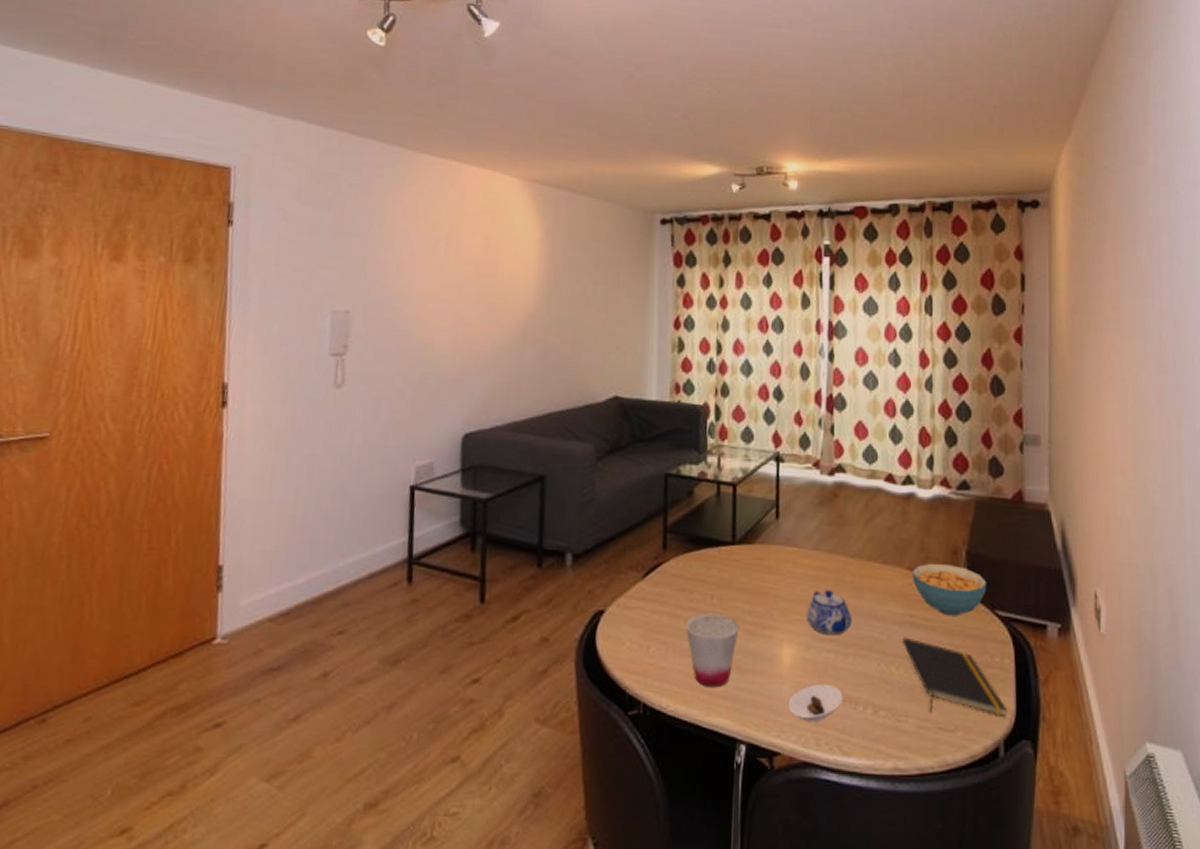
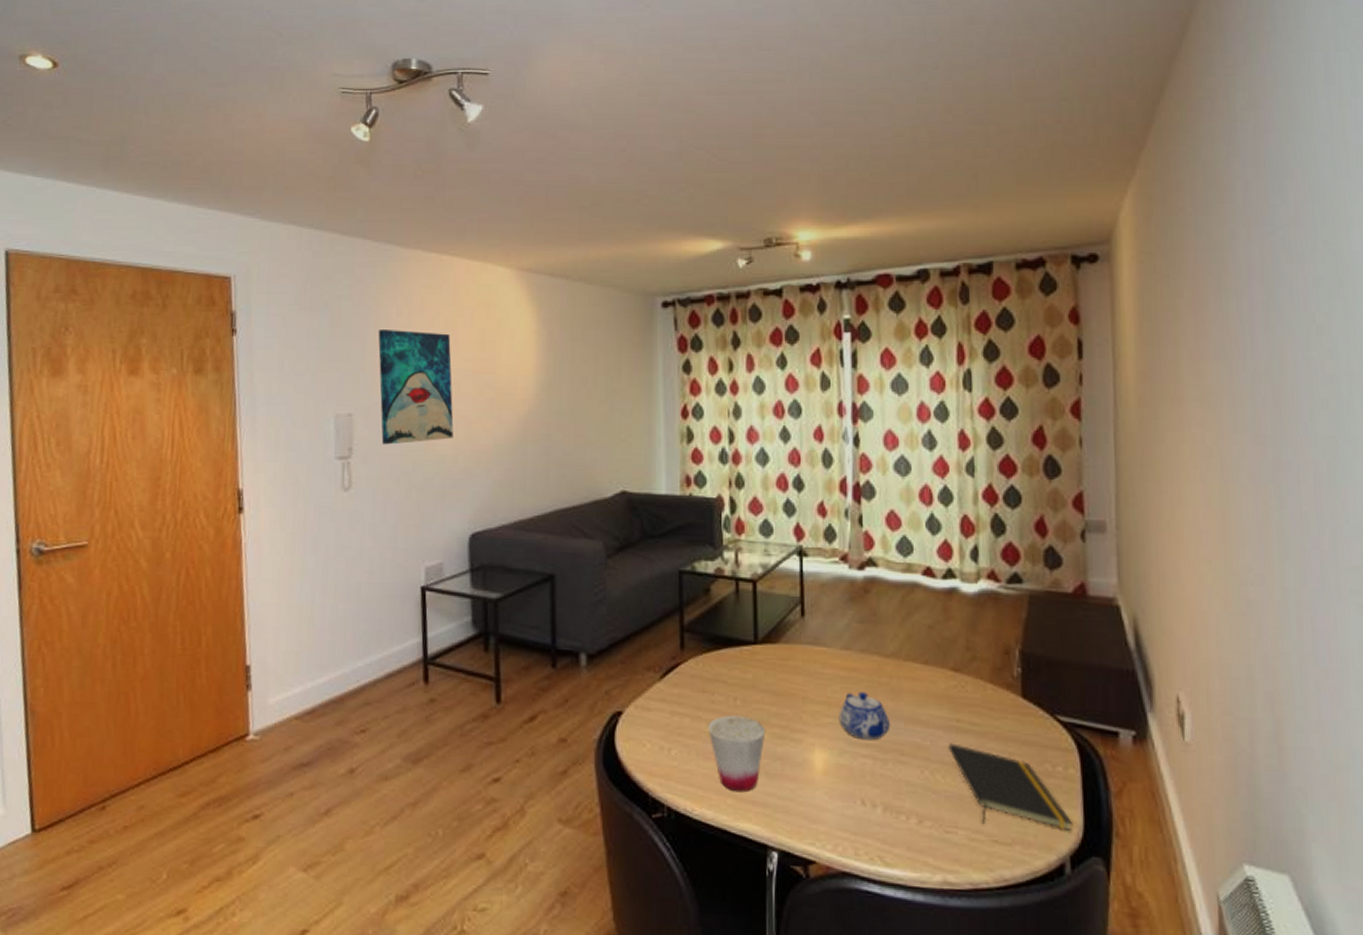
wall art: none [378,229,455,344] -> present [378,330,454,445]
saucer: present [788,683,843,721] -> none [822,790,883,830]
cereal bowl: present [912,563,987,616] -> none [957,663,1046,721]

